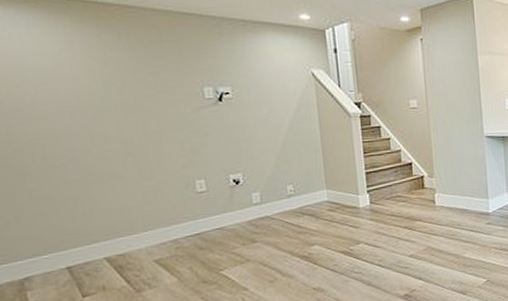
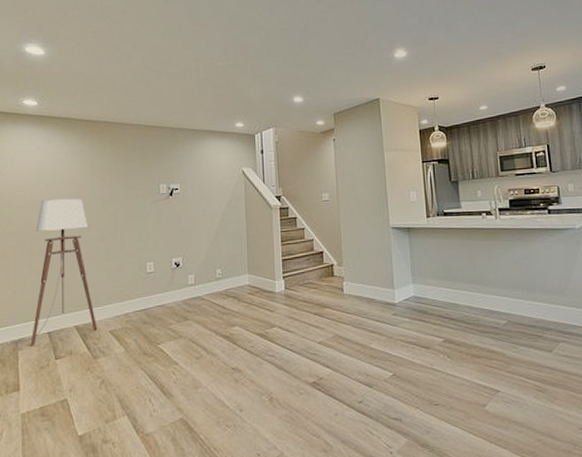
floor lamp: none [9,103,138,285] -> present [9,198,98,346]

